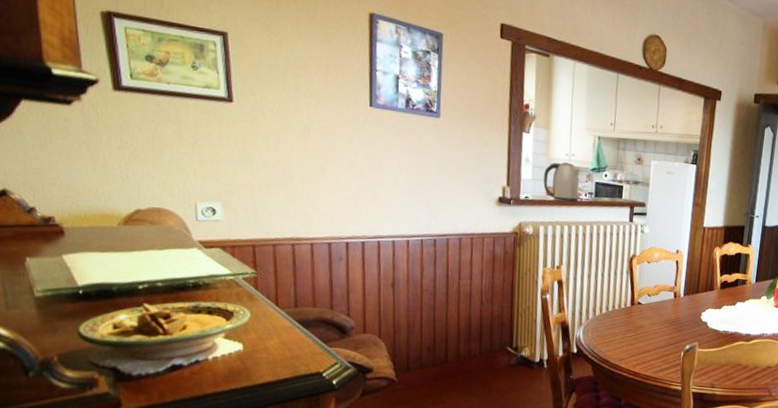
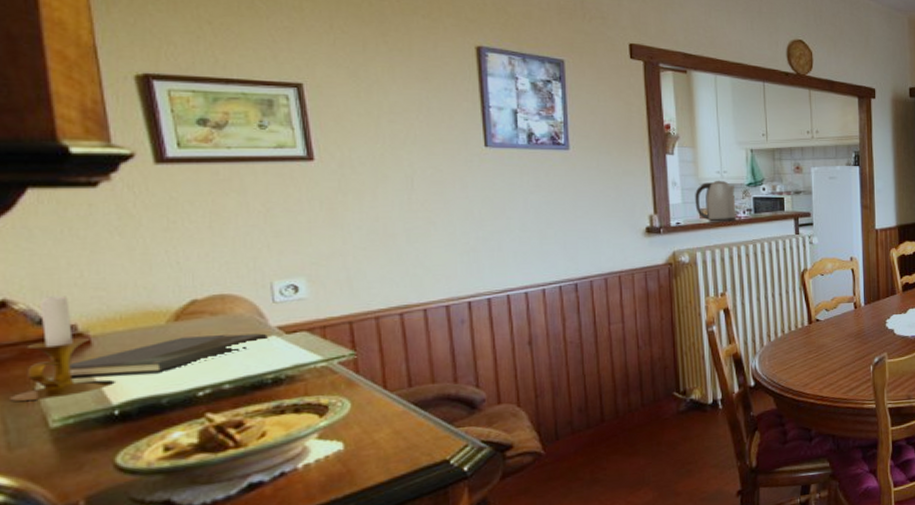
candlestick: none [7,191,82,274] -> present [8,296,117,402]
hardcover book: none [49,239,192,267] -> present [69,333,269,380]

